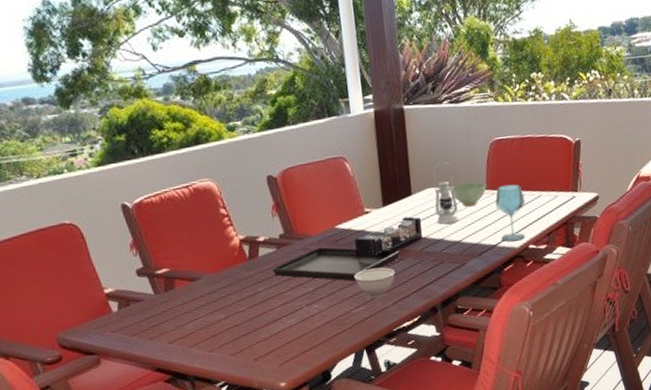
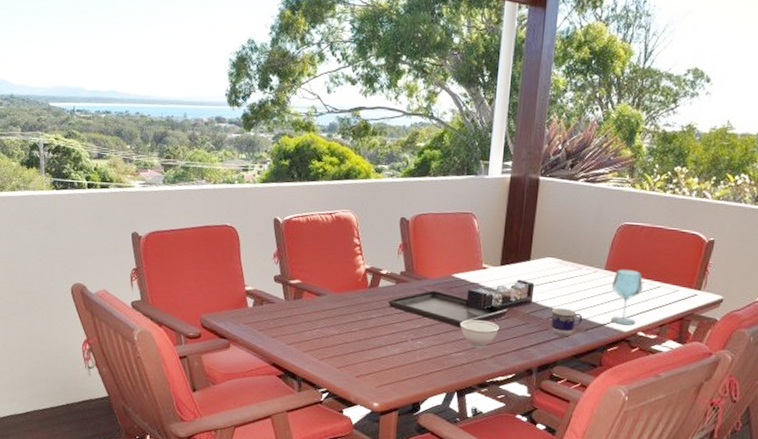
lantern: present [433,162,458,224] -> none [550,235,576,295]
cup: none [443,236,475,267] -> present [551,307,583,337]
bowl: present [452,182,487,207] -> none [571,259,607,283]

